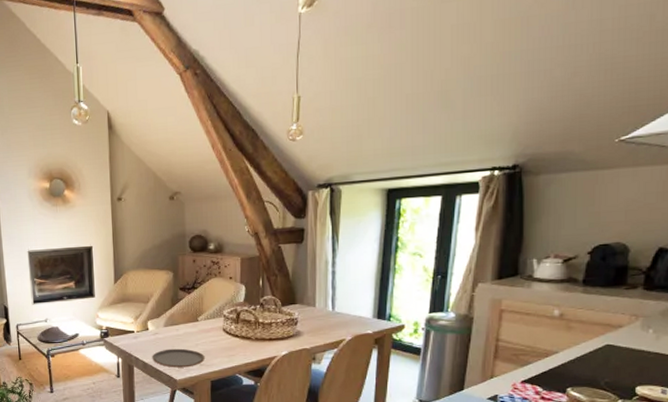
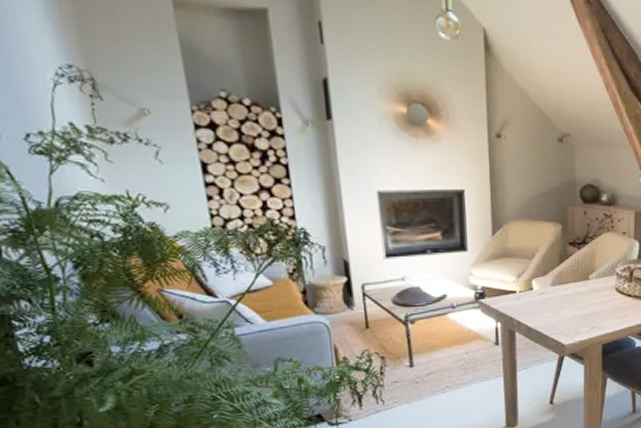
plate: present [152,348,205,368] -> none [537,310,596,332]

